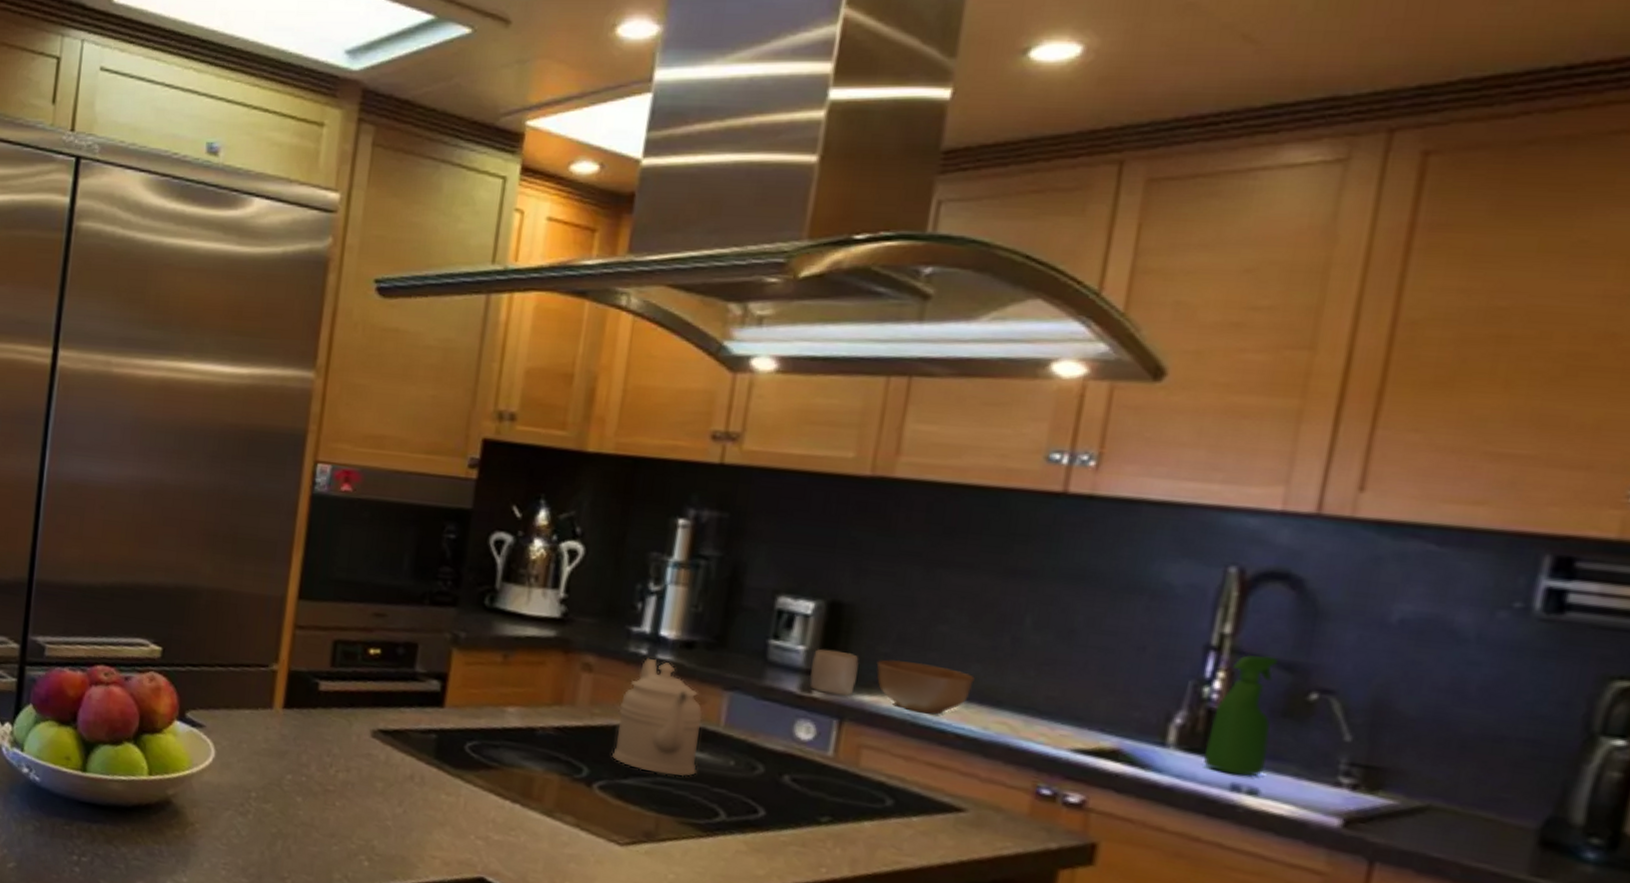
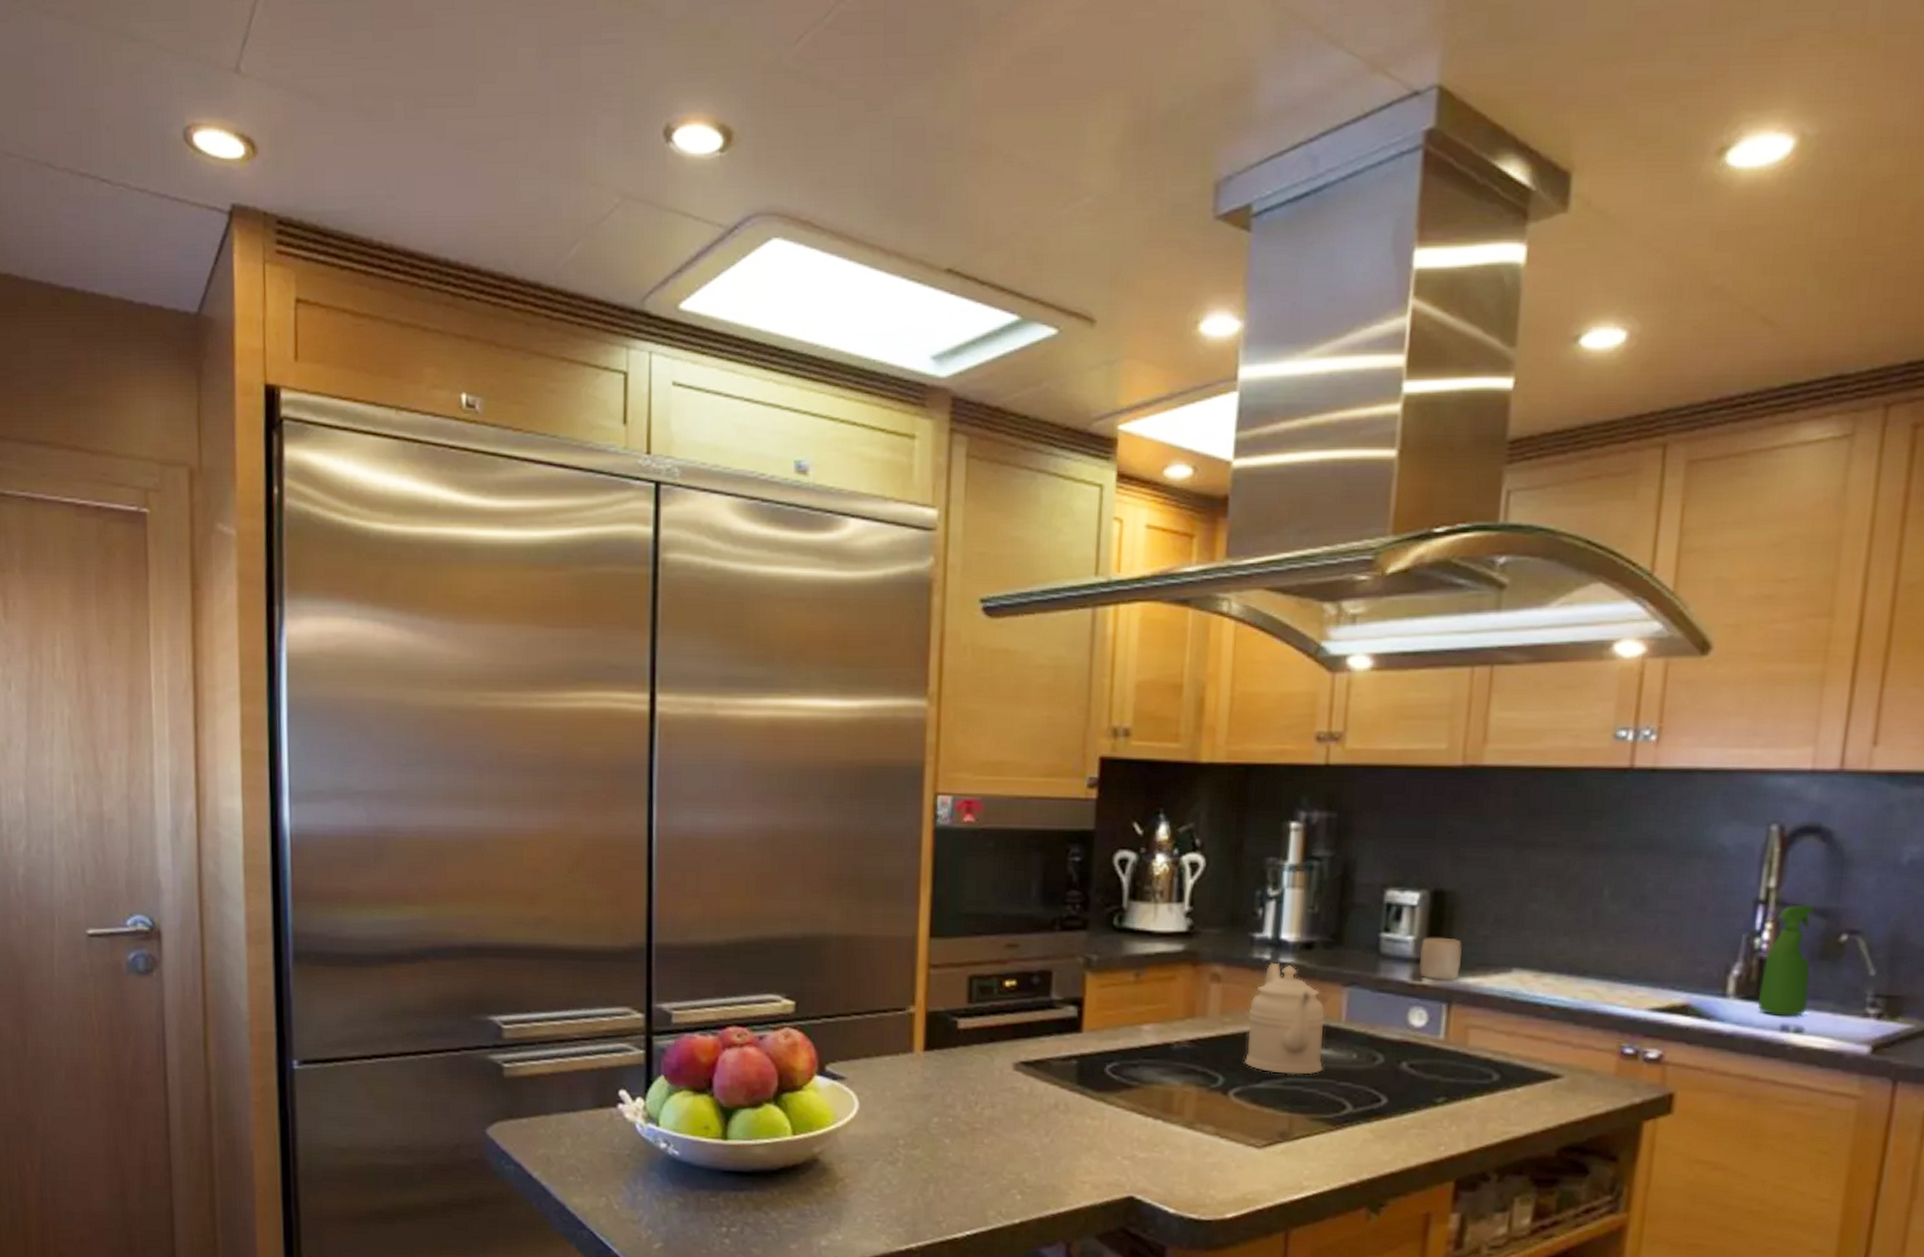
bowl: present [876,659,975,715] -> none [1477,940,1563,989]

